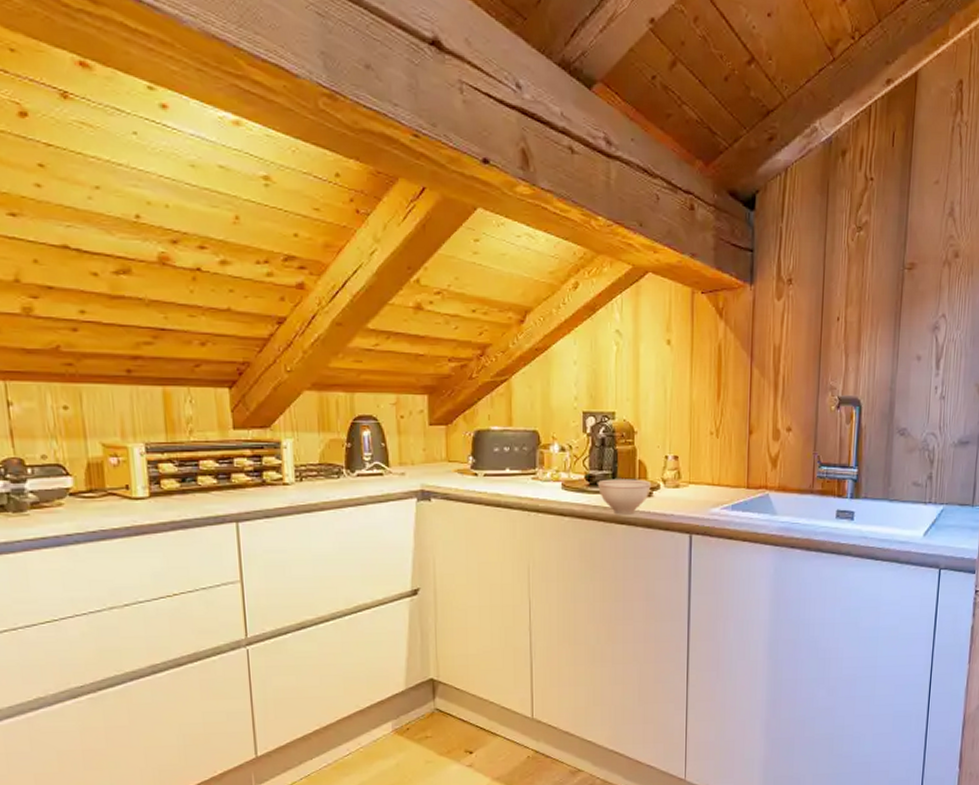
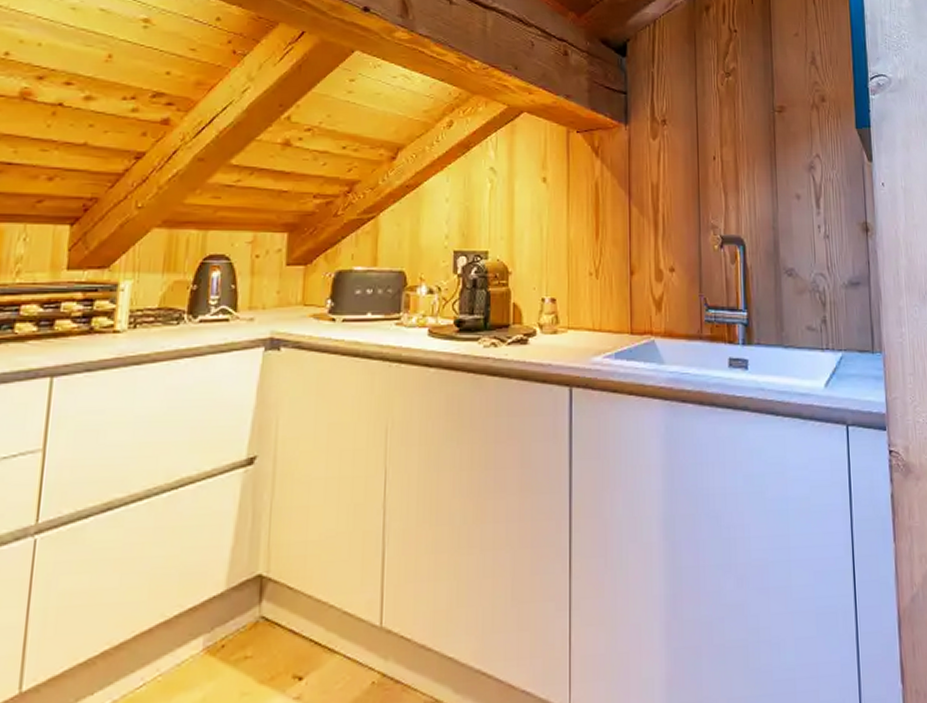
bowl: present [597,479,652,515] -> none [467,324,528,365]

